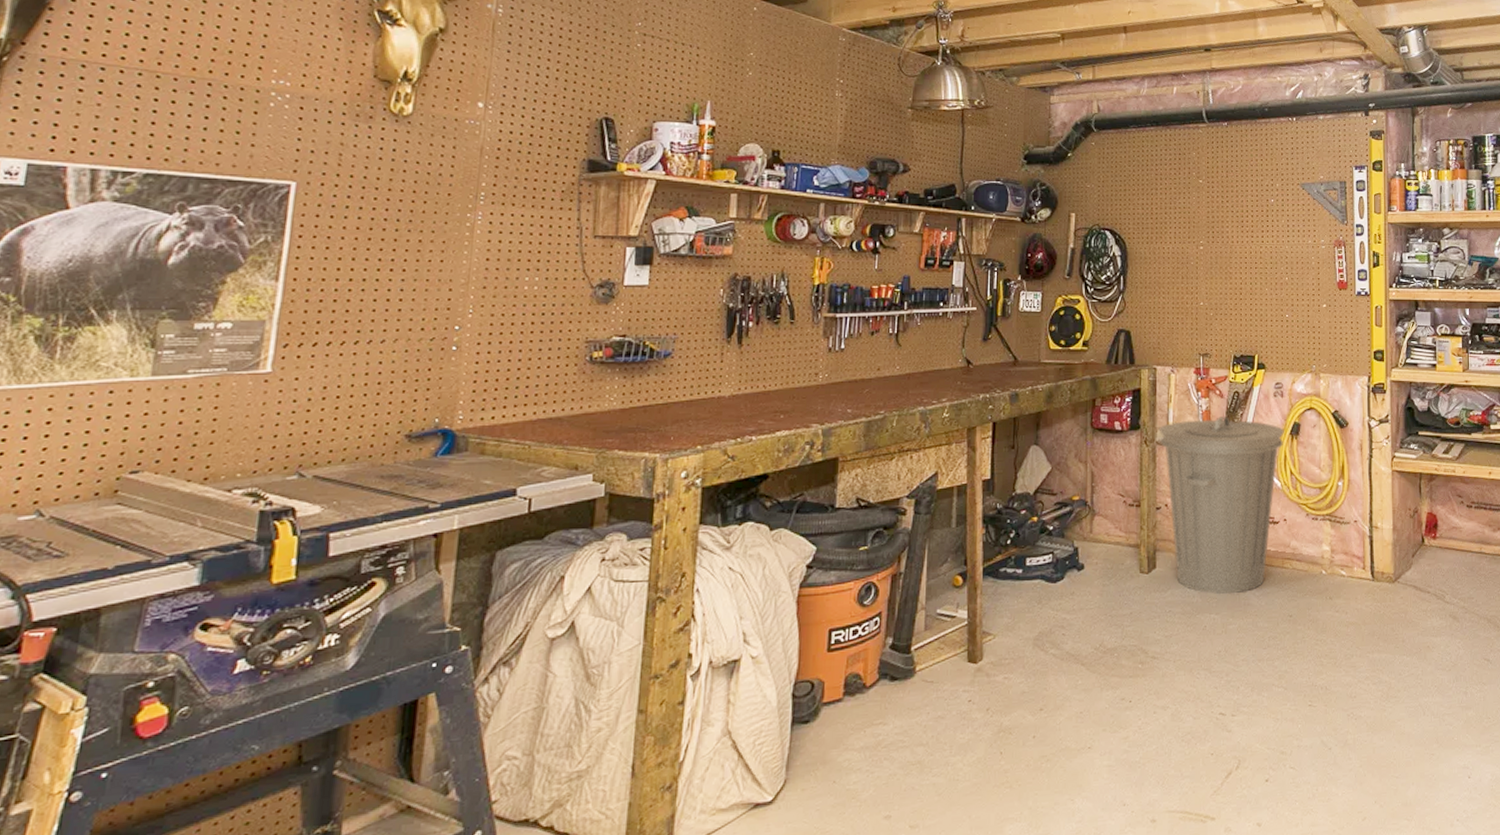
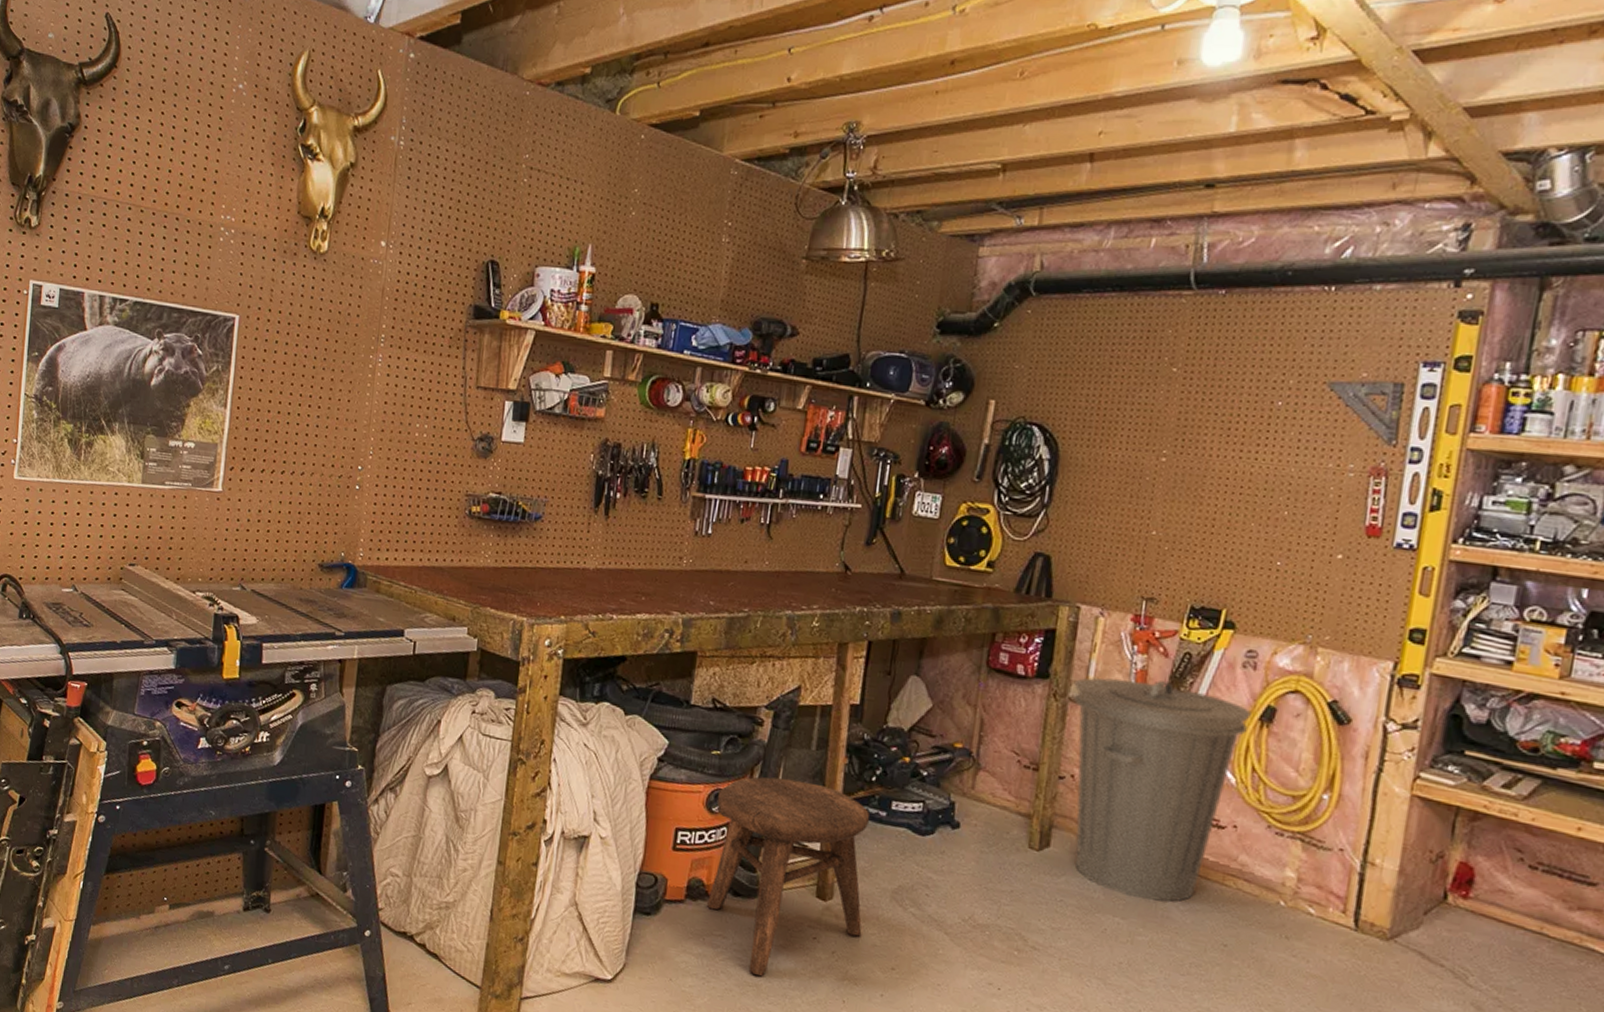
stool: none [864,557,1011,752] -> present [706,776,870,976]

